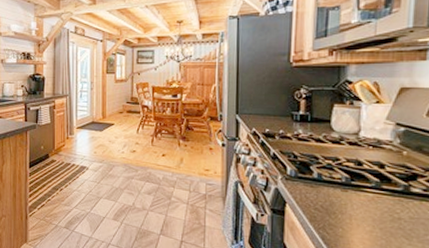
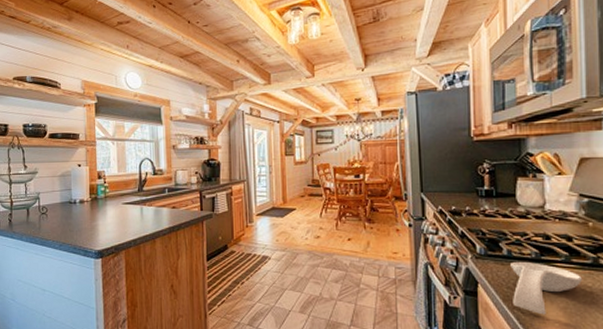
spoon rest: none [319,184,392,237] -> present [510,261,583,315]

